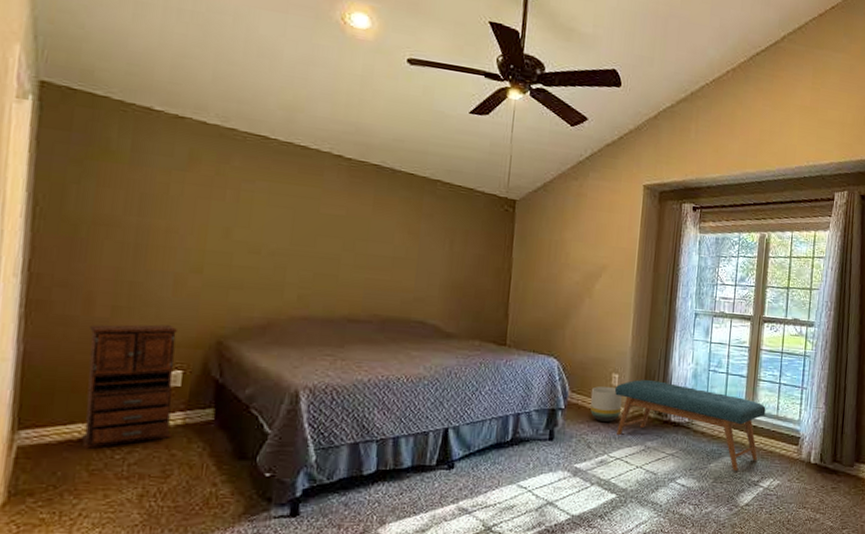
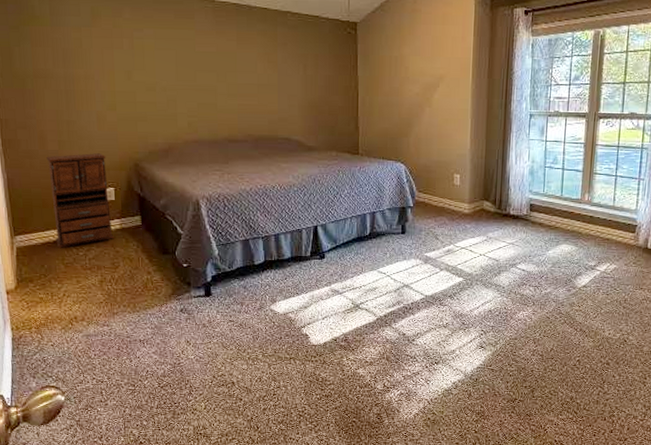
planter: present [590,386,623,422] -> none [435,186,465,217]
bench: present [615,380,766,471] -> none [457,178,602,257]

